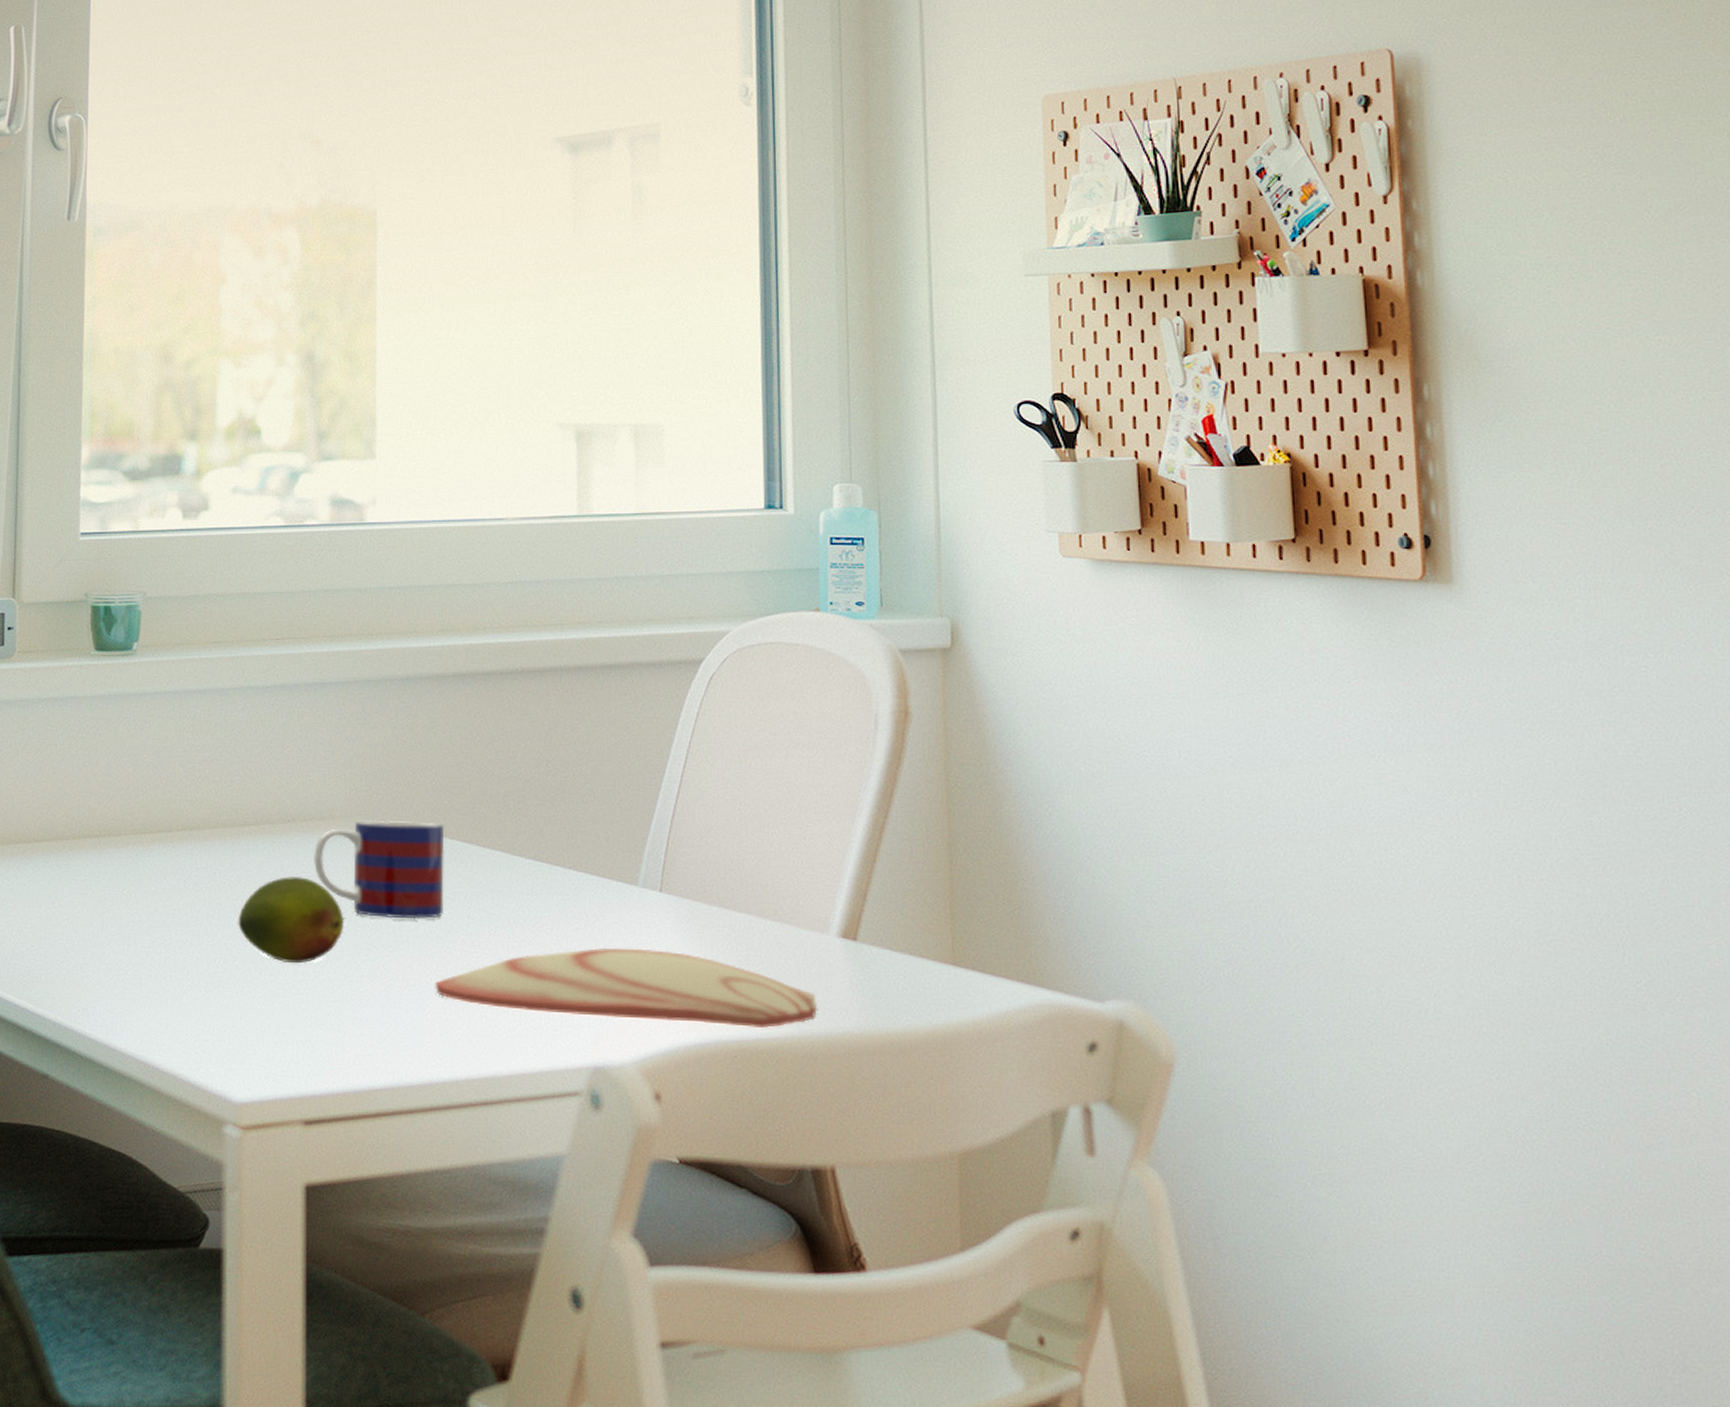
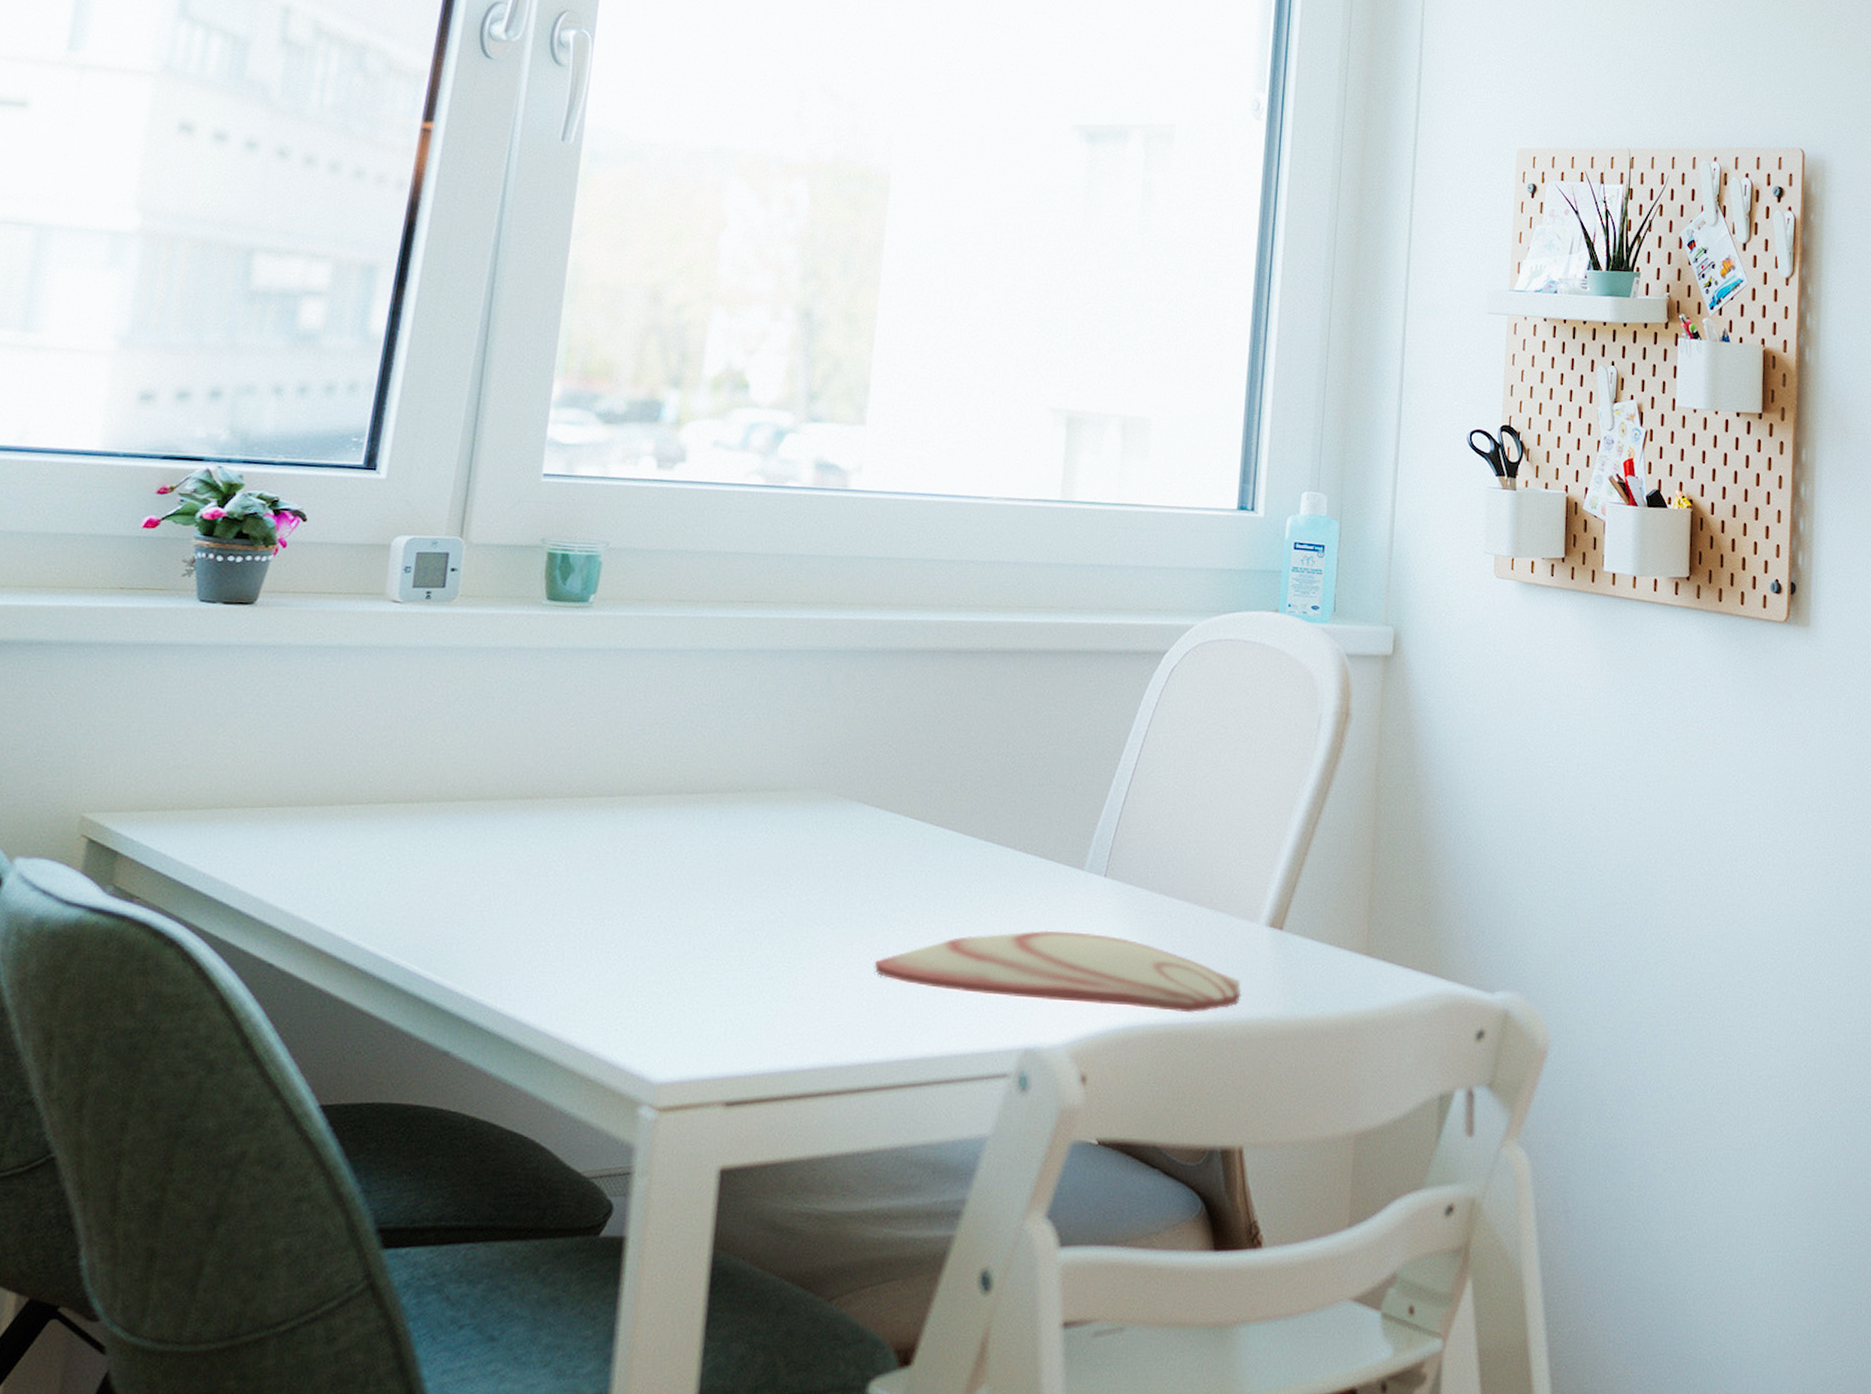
fruit: present [238,876,344,964] -> none [675,847,788,939]
mug: present [314,820,445,919] -> none [761,794,899,897]

